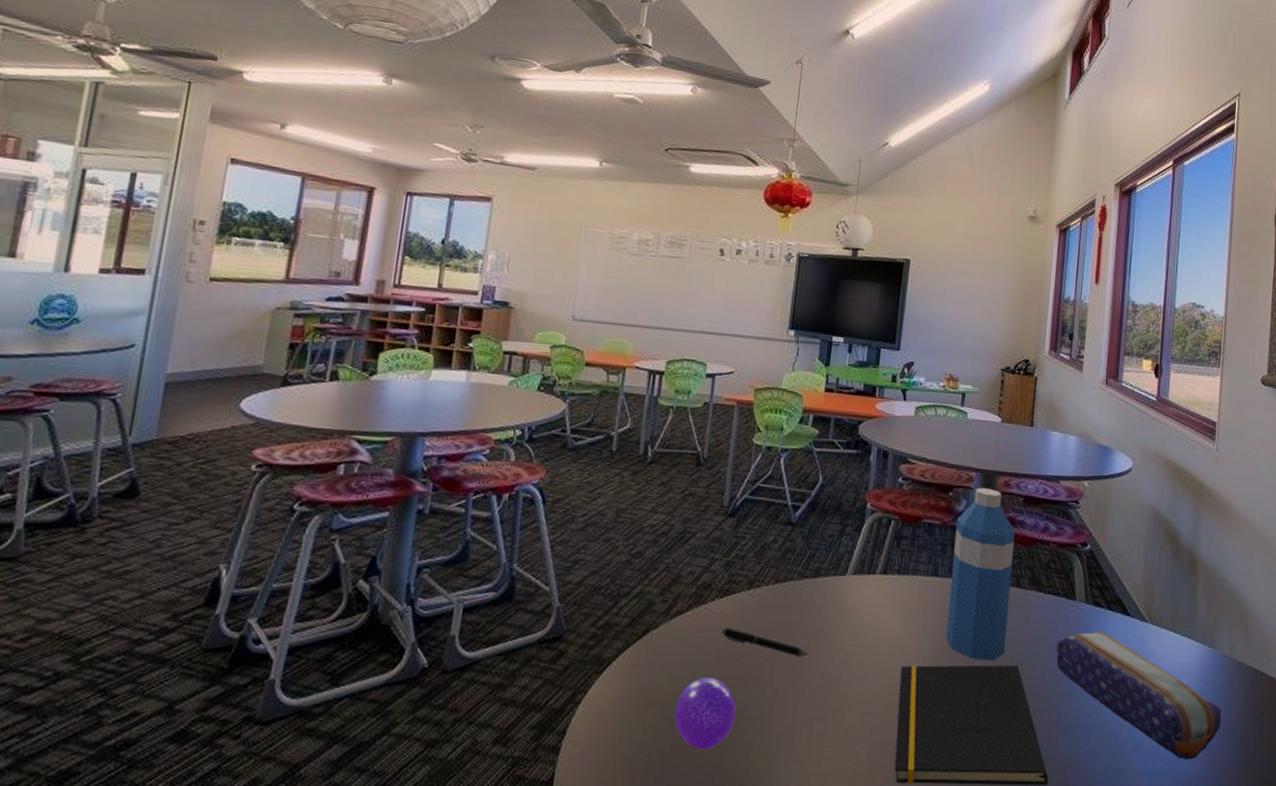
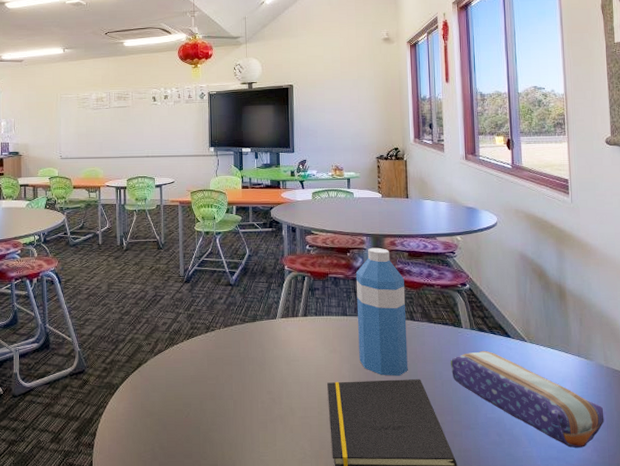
stress ball: present [674,676,736,749] -> none [166,394,210,444]
pen: present [721,628,810,657] -> none [191,360,257,378]

